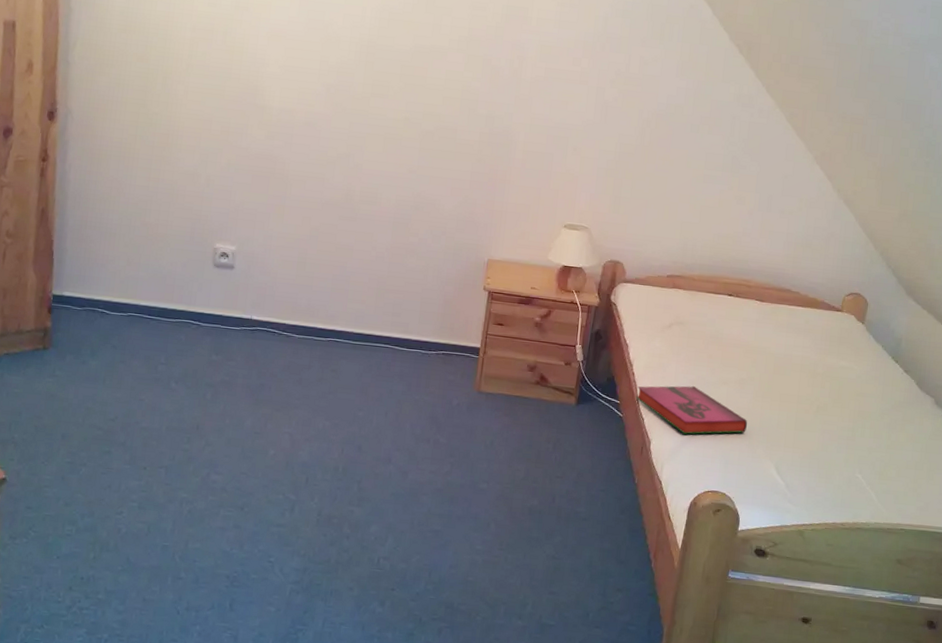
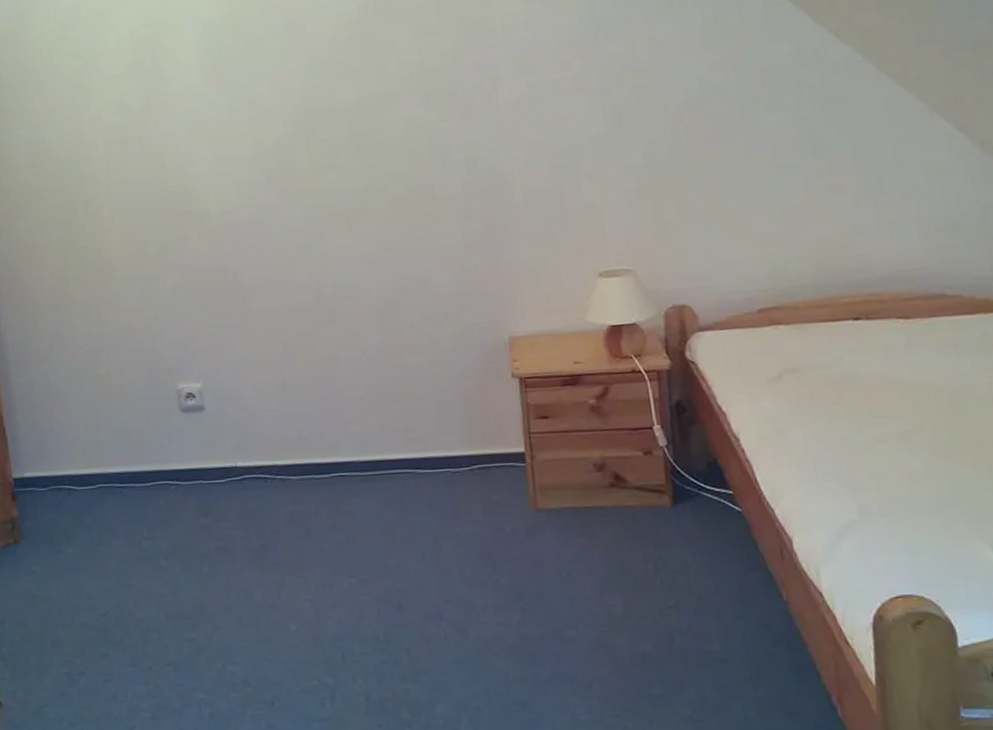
hardback book: present [635,385,747,435] -> none [753,452,932,522]

